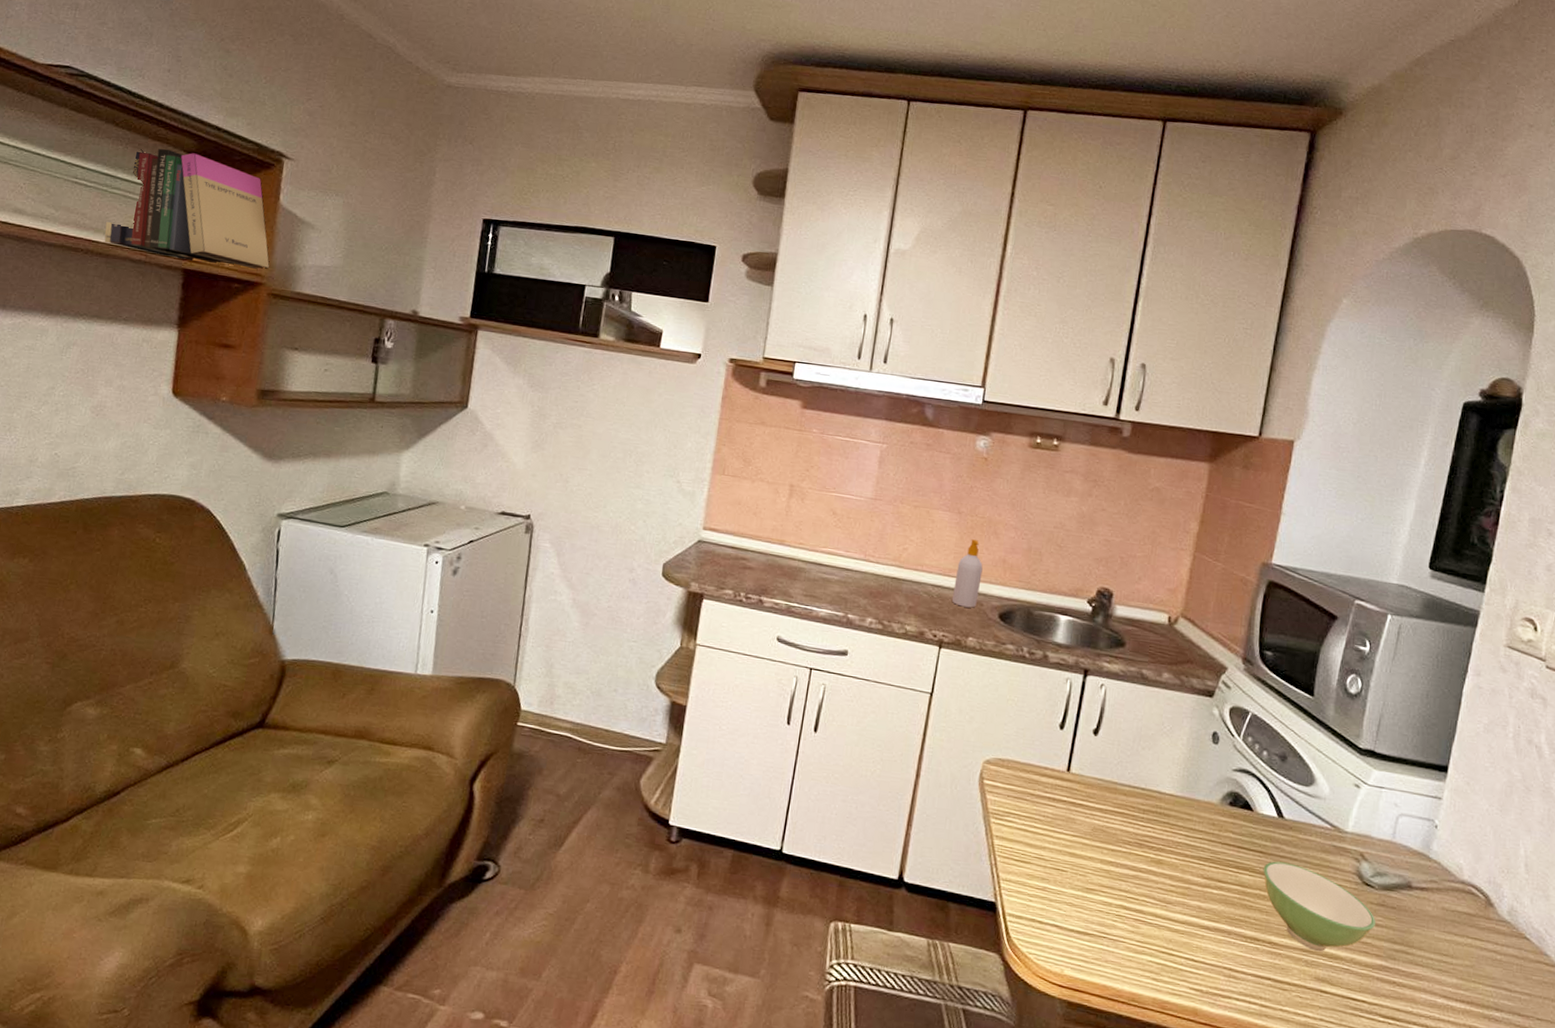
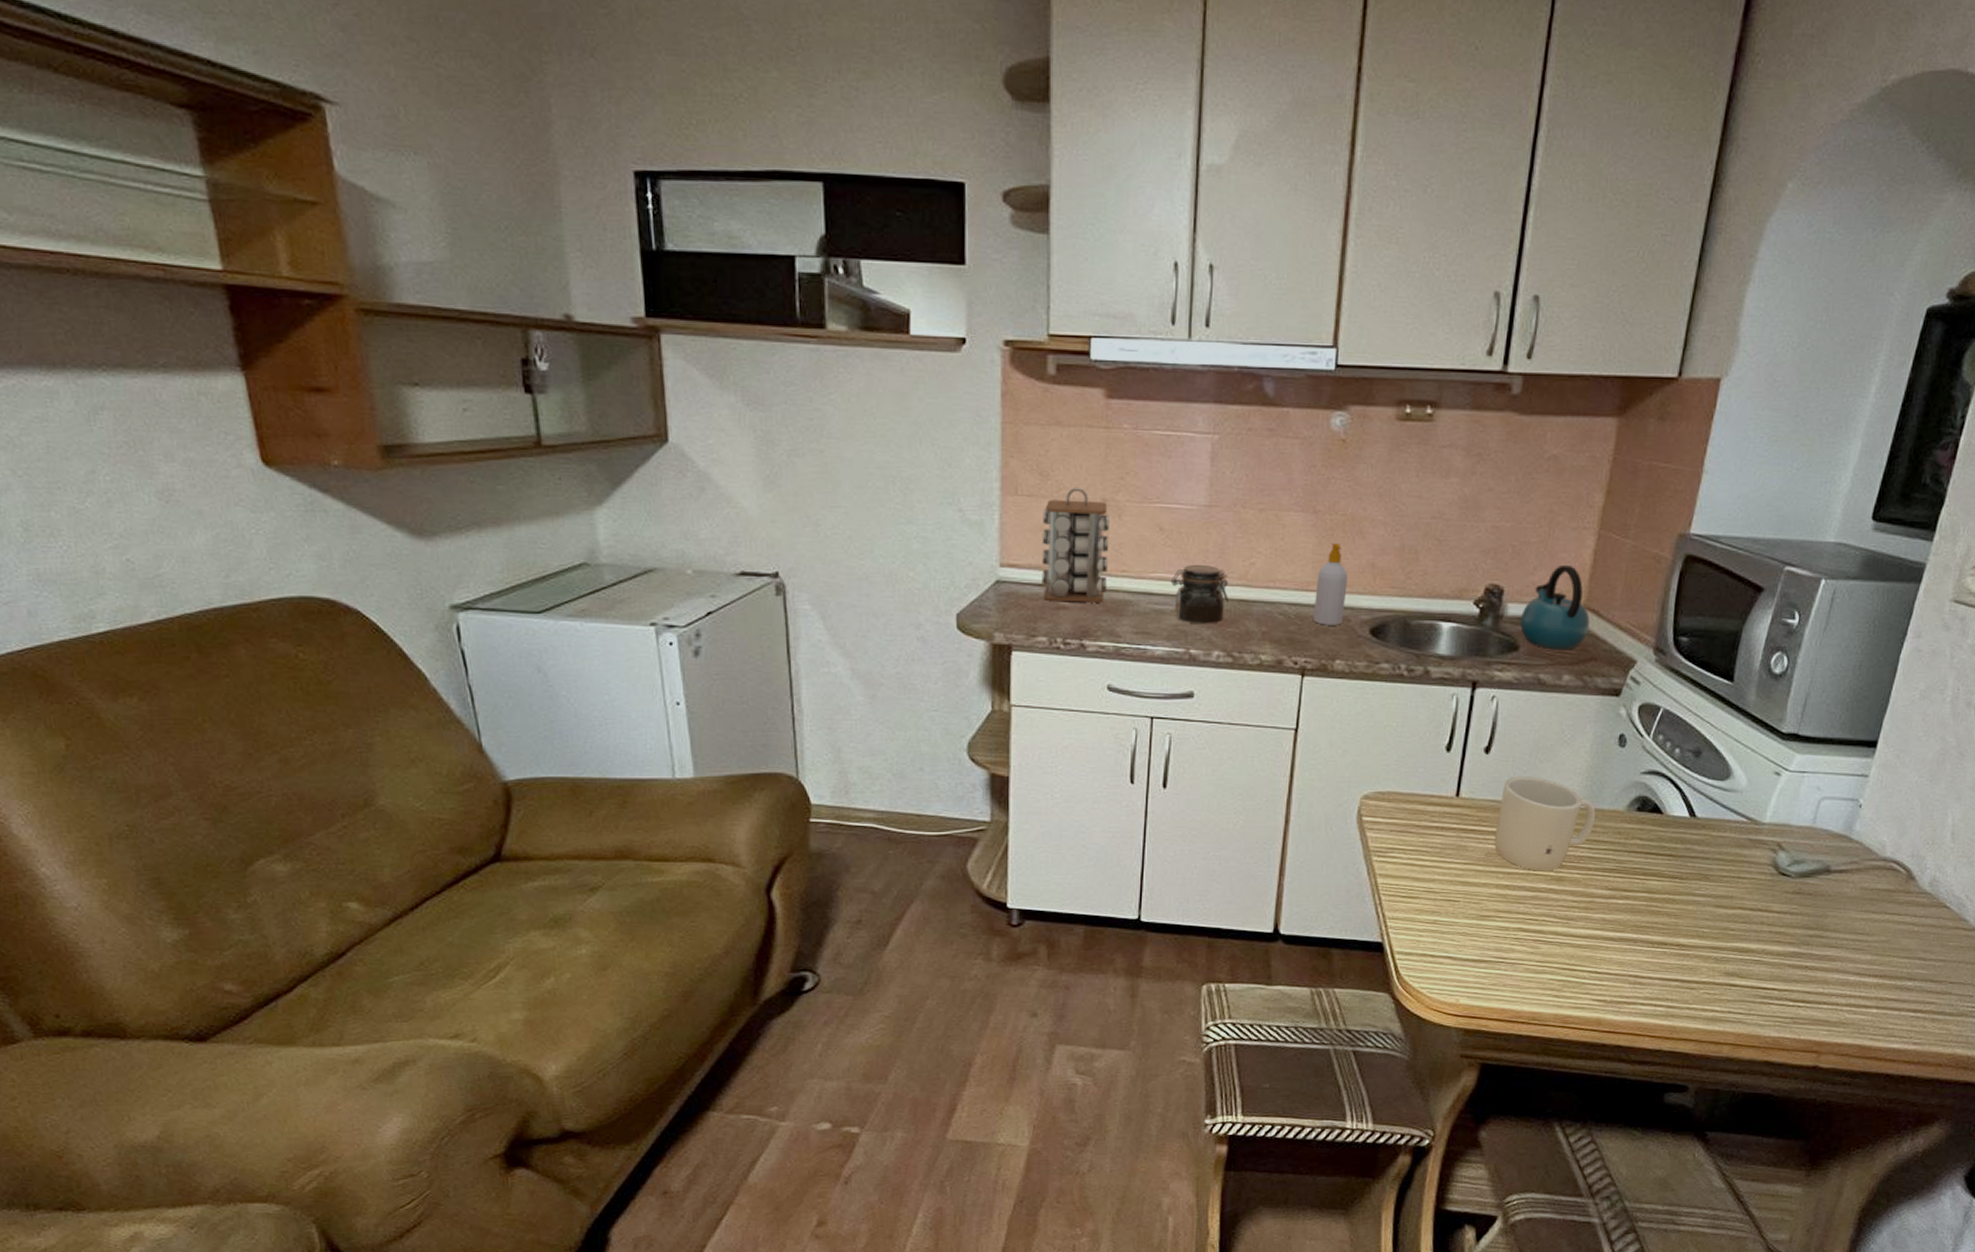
books: present [104,149,270,270] -> none [90,104,346,277]
spice rack: none [734,474,794,567] -> present [1042,488,1110,603]
jar: none [837,544,885,595] -> present [1170,565,1229,624]
mug: none [1100,759,1192,854] -> present [1495,777,1596,872]
kettle: none [1127,577,1187,652] -> present [1520,564,1590,650]
bowl: present [1263,861,1377,952] -> none [1672,863,1791,947]

